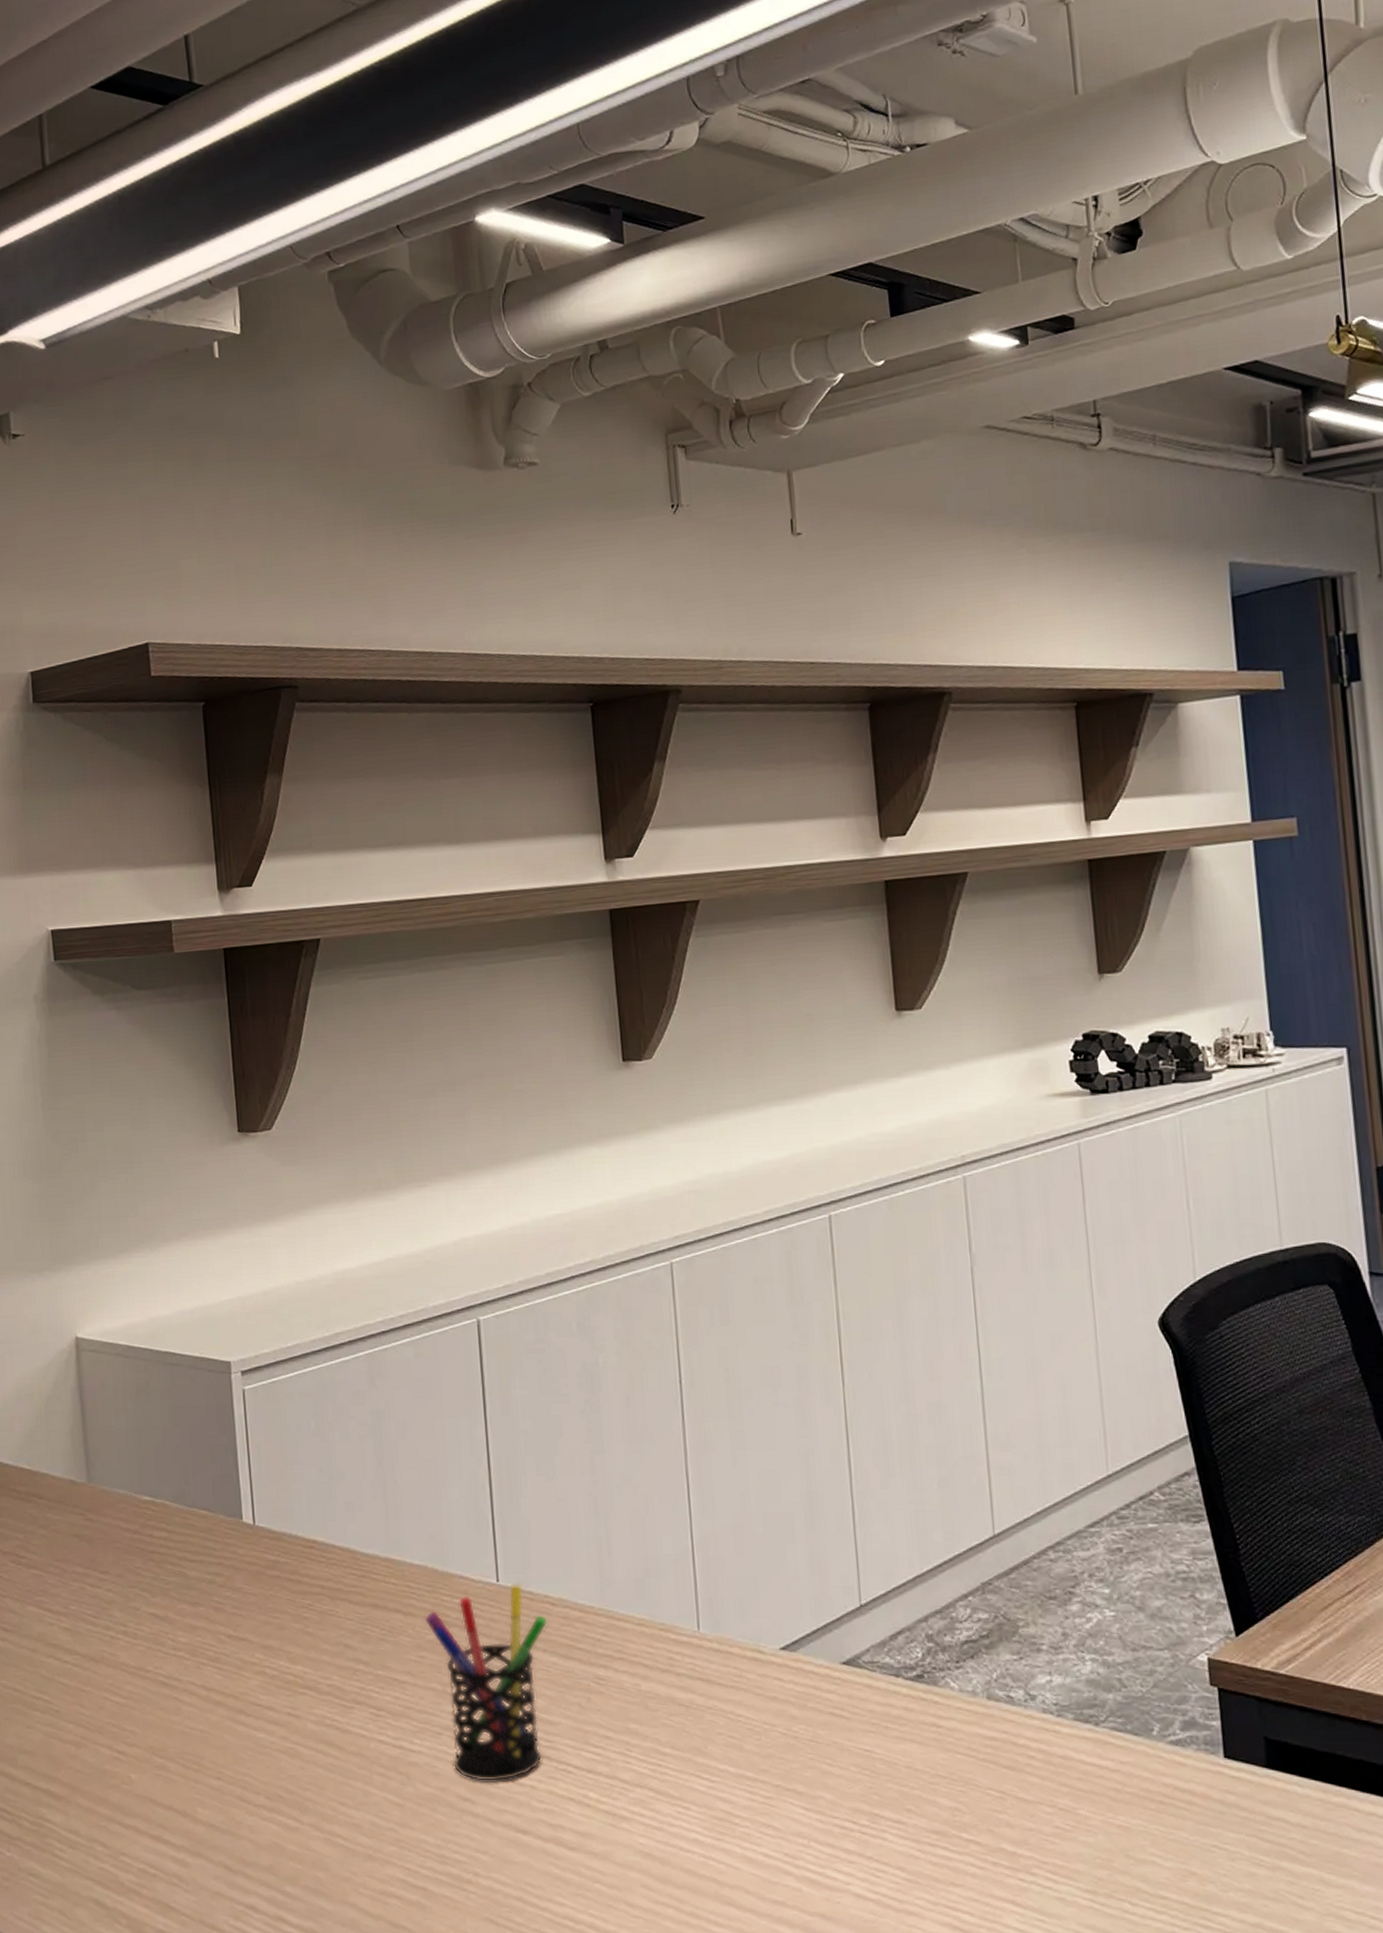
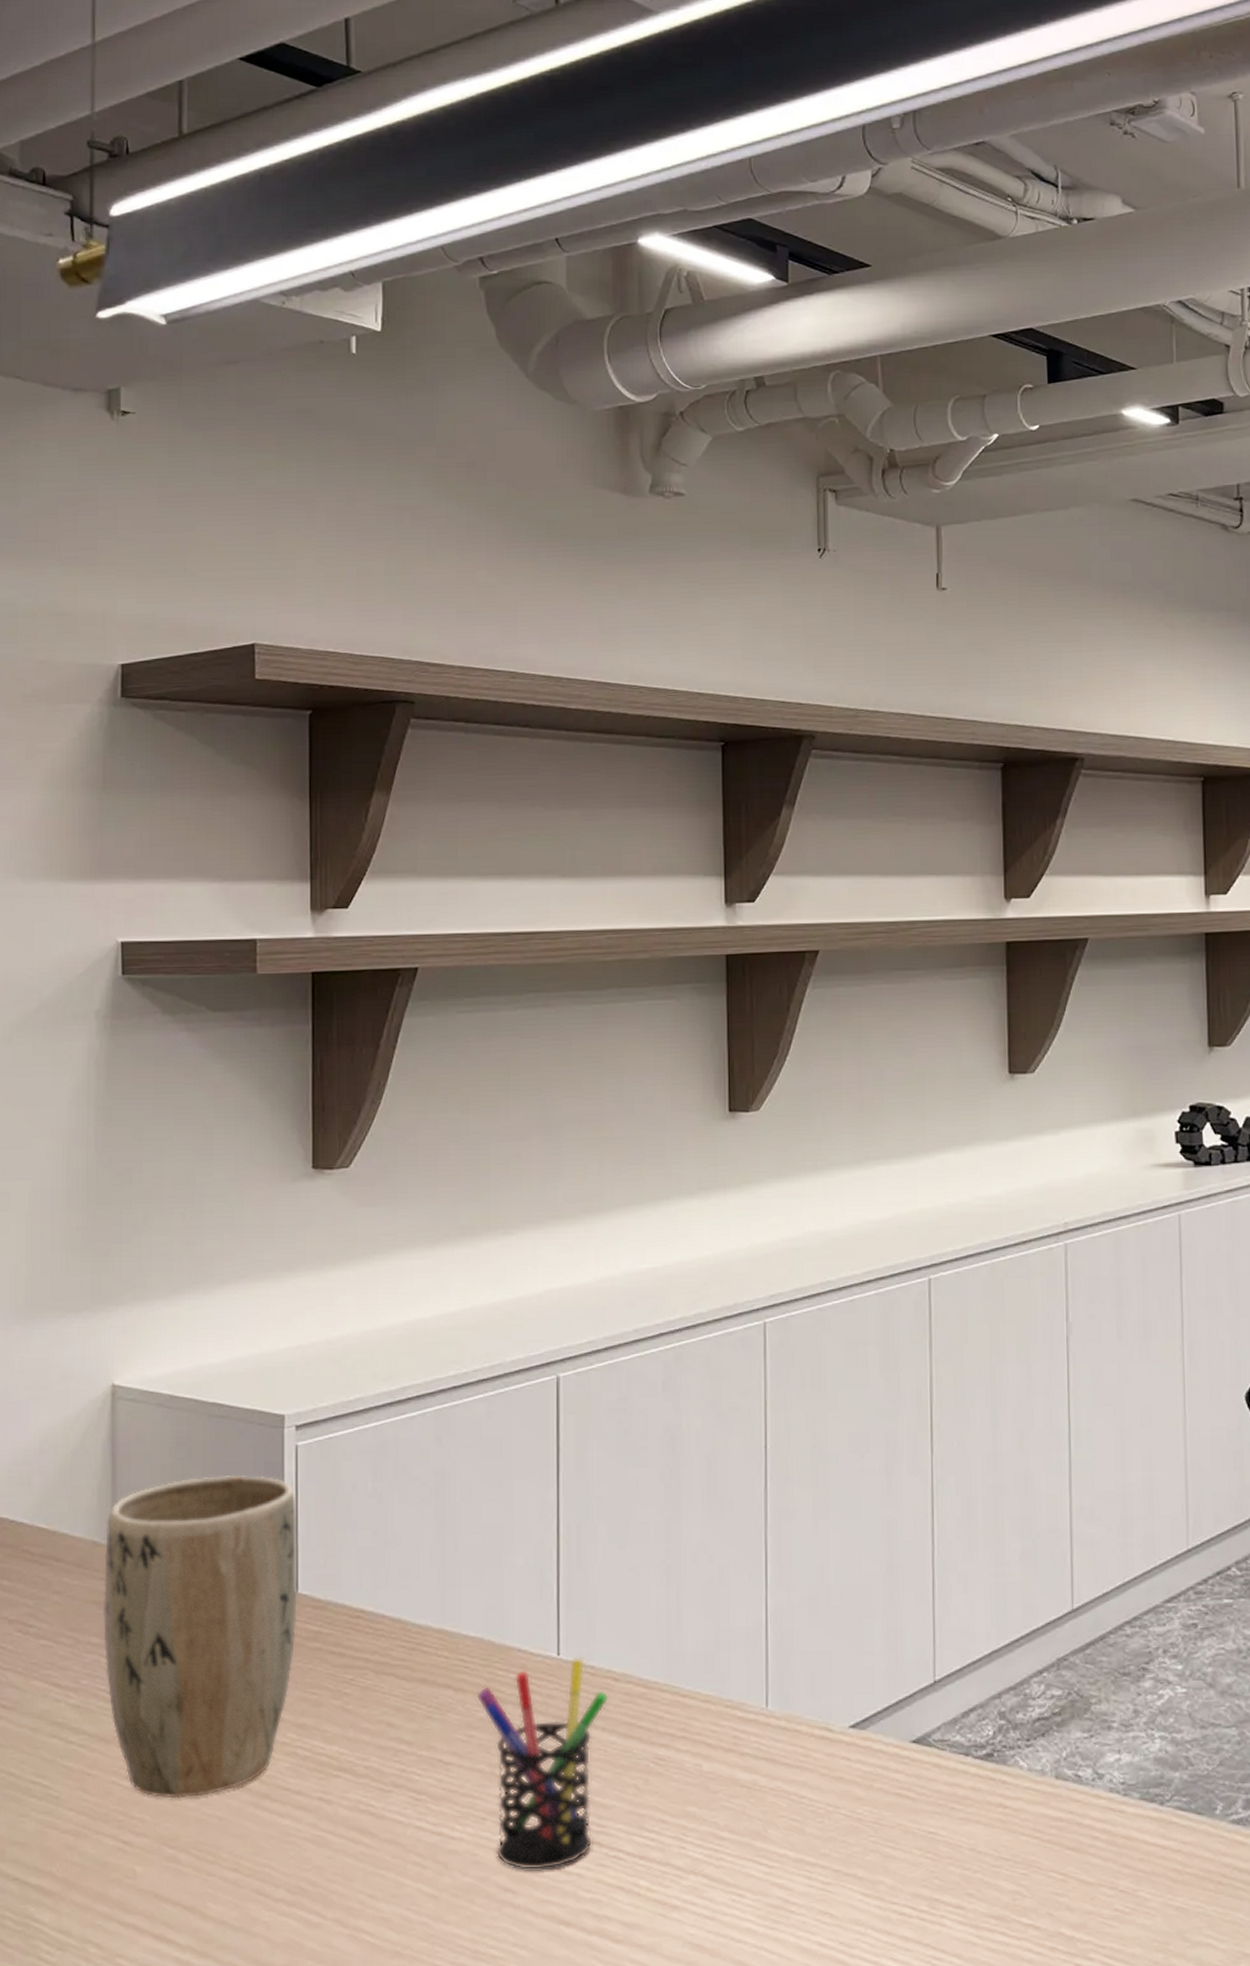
plant pot: none [80,1417,257,1713] -> present [102,1474,297,1799]

